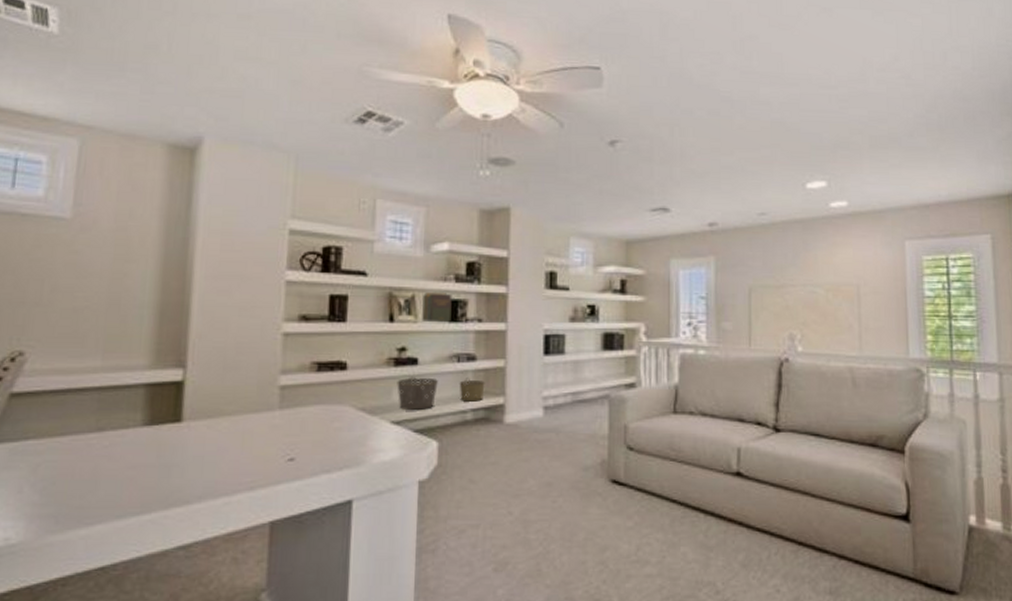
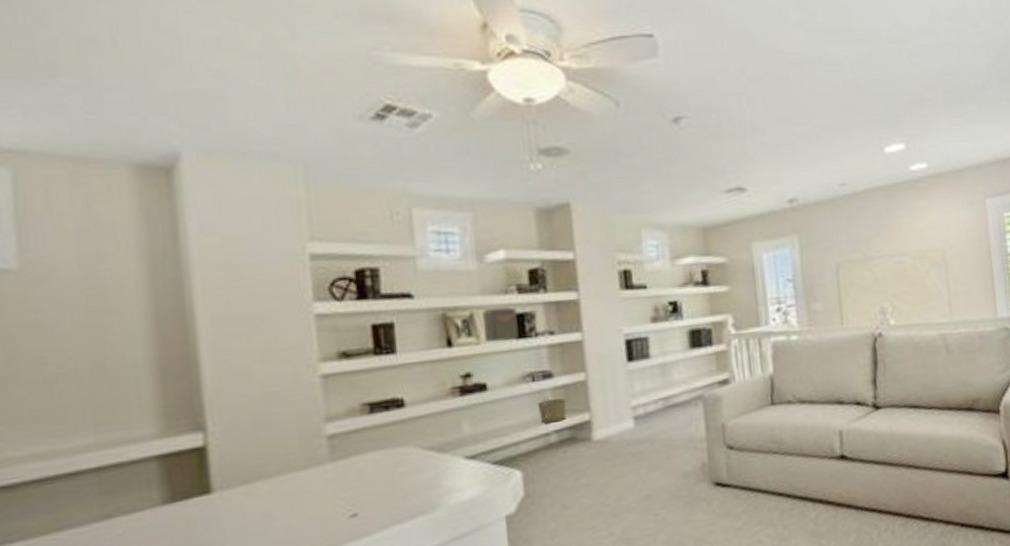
basket: present [397,377,438,410] -> none [466,403,513,442]

